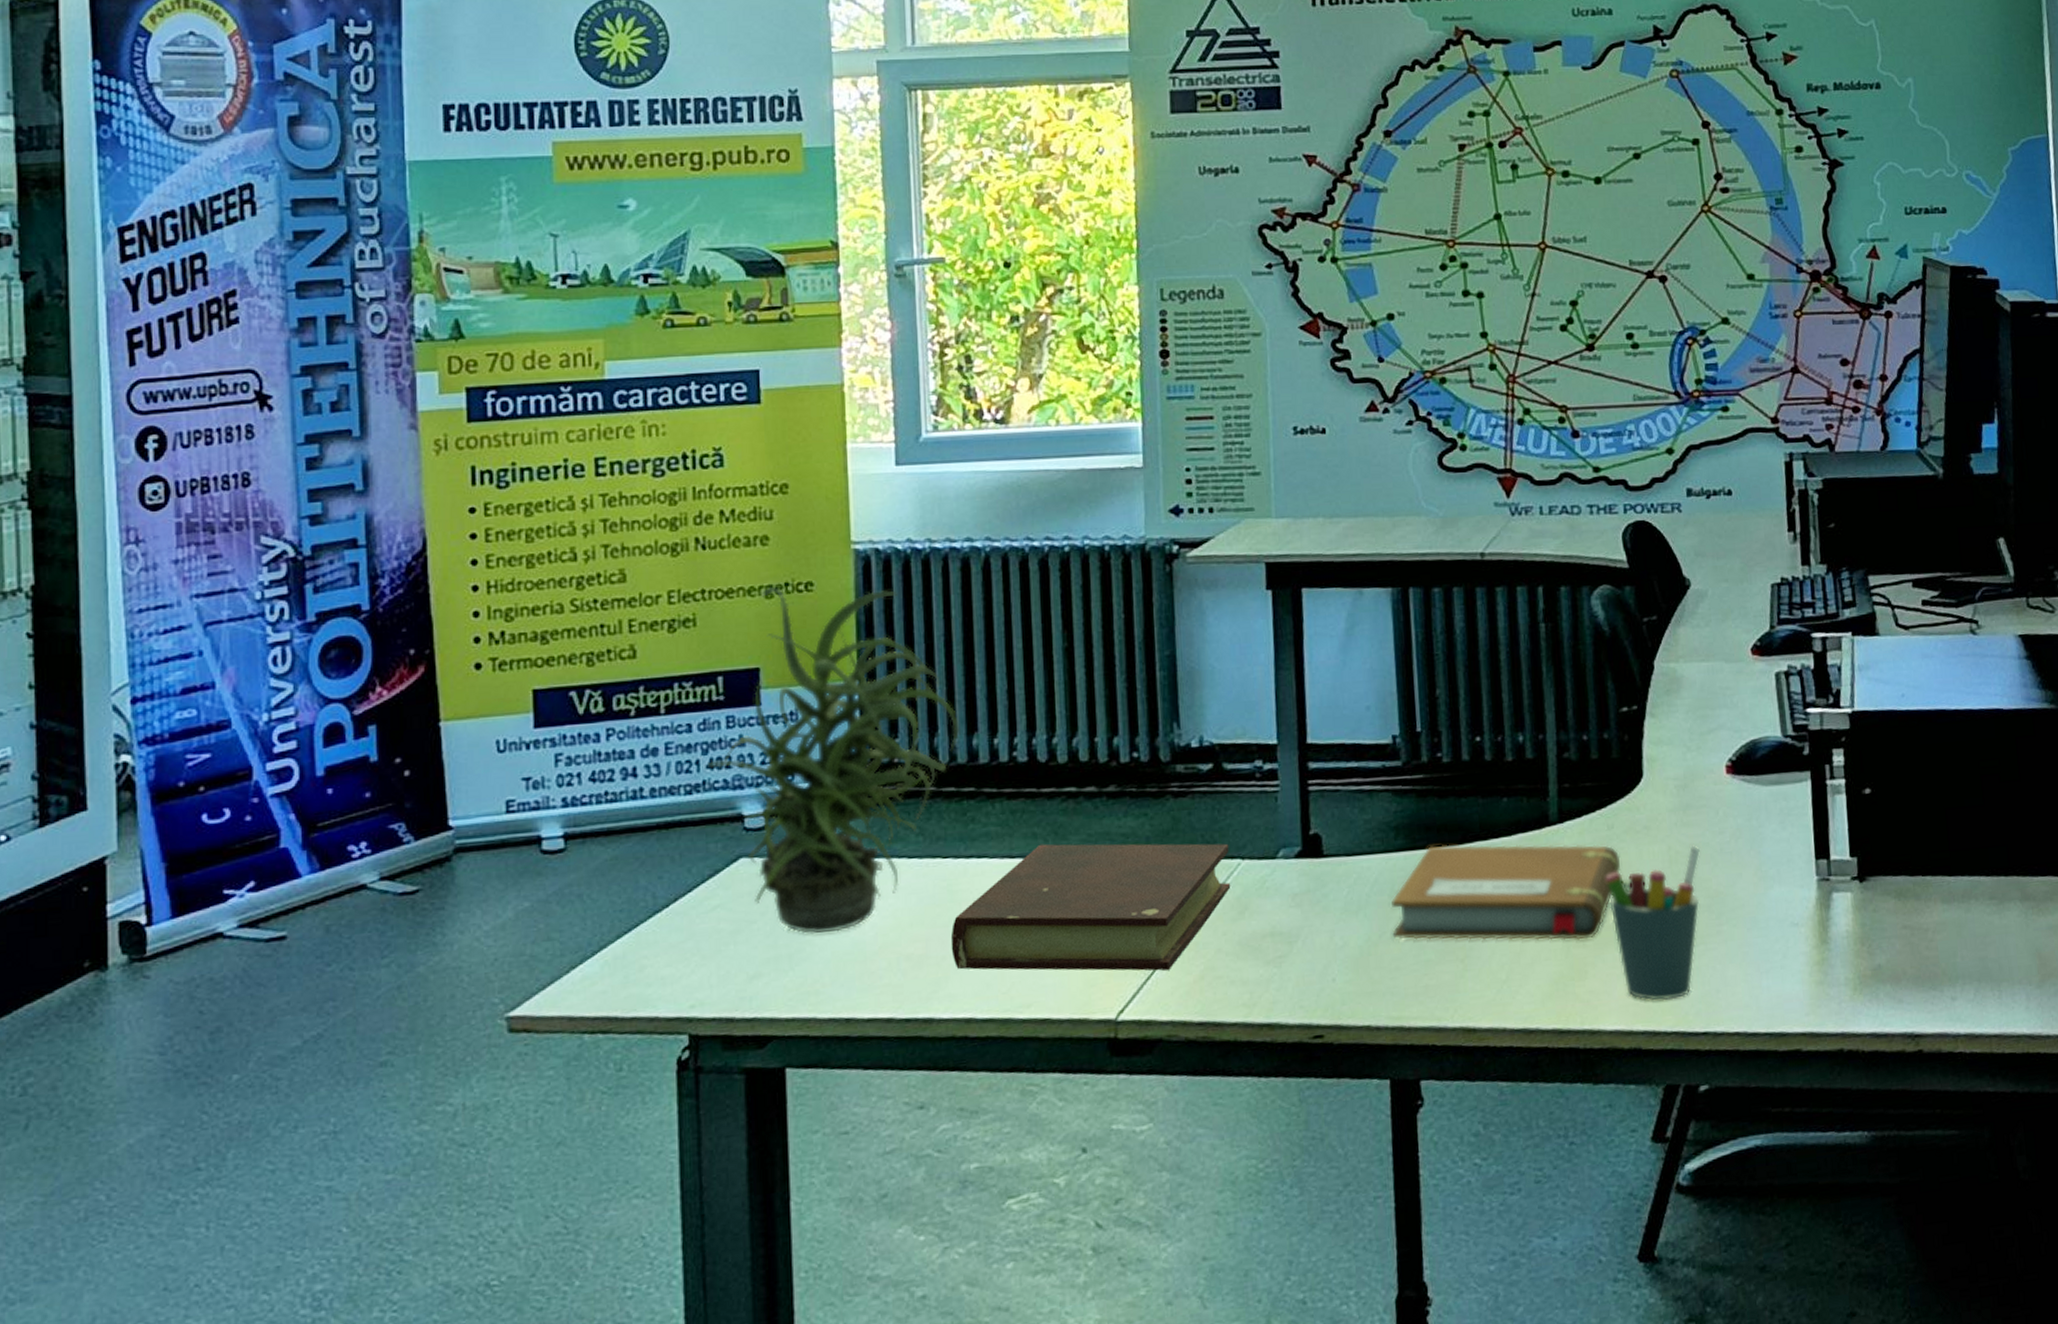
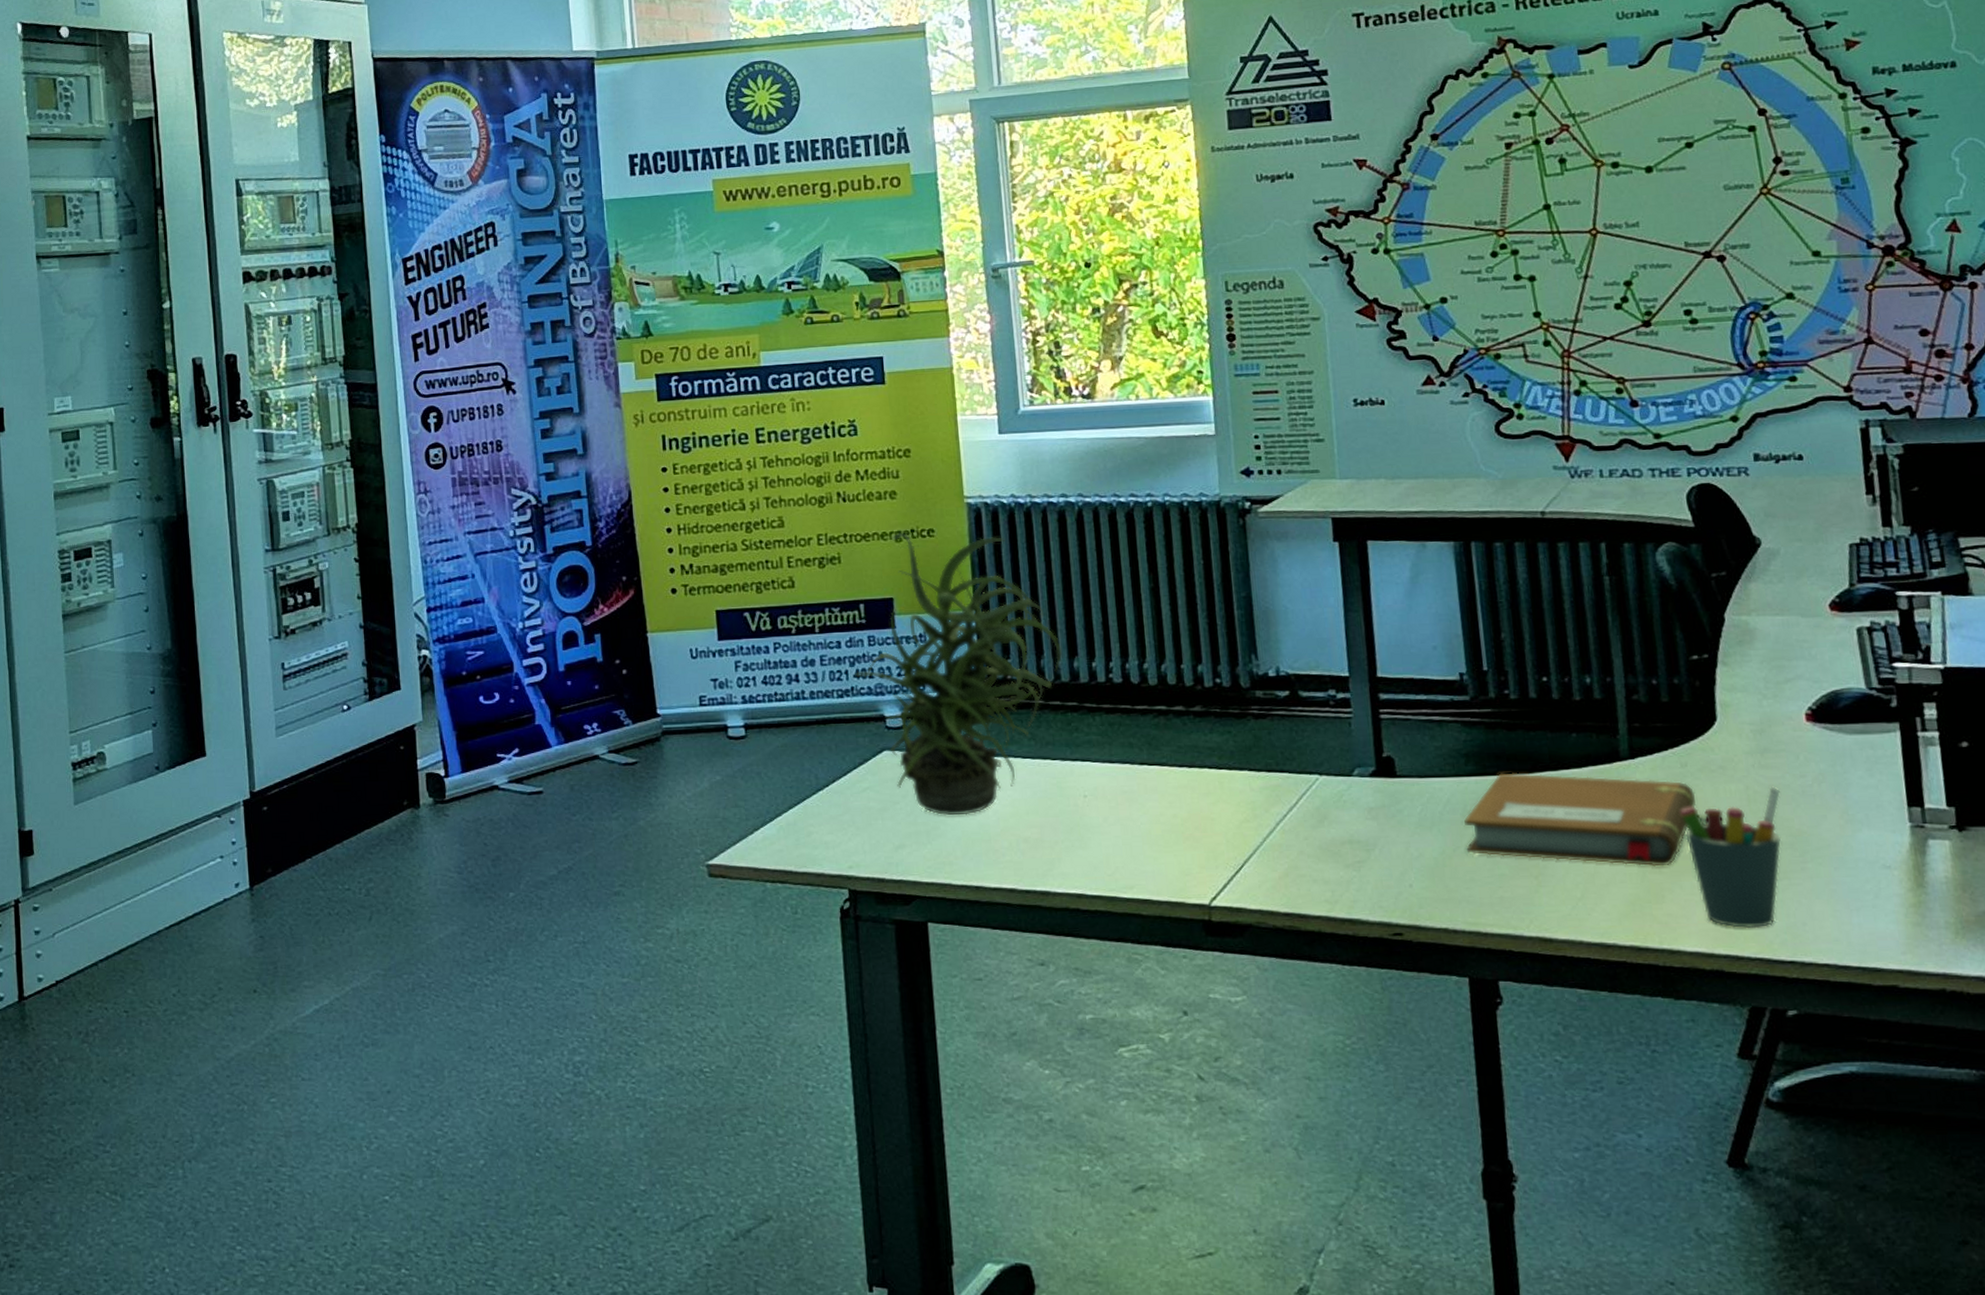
book: present [950,843,1230,971] -> none [1061,752,1310,866]

